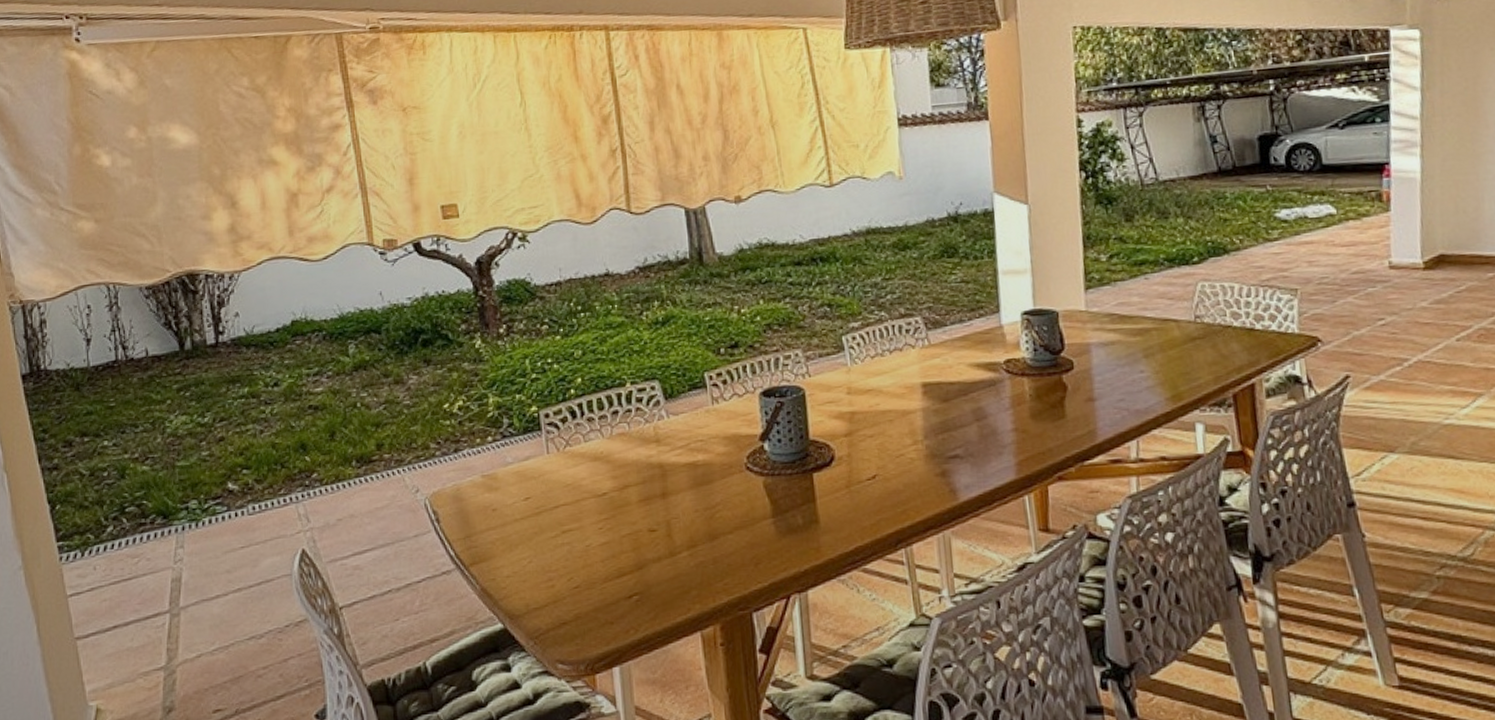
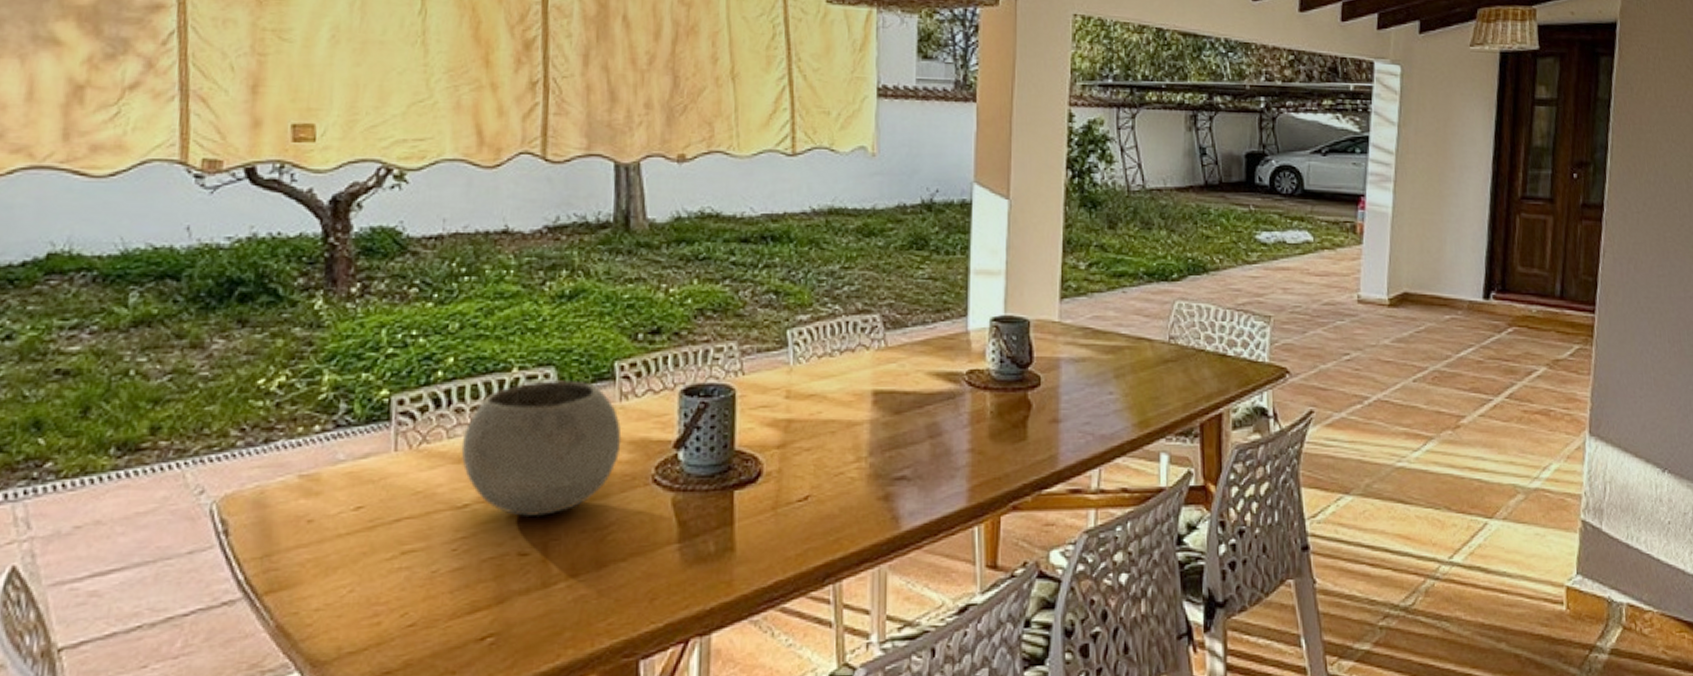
bowl: none [595,390,718,501] -> present [461,380,622,516]

